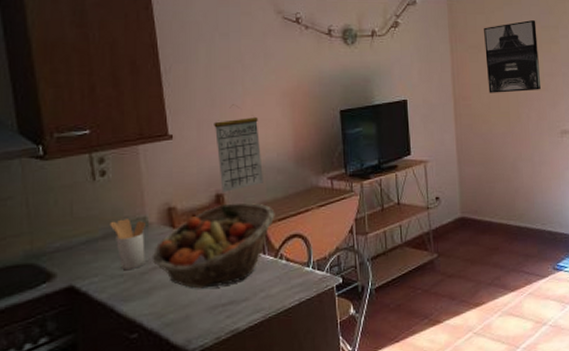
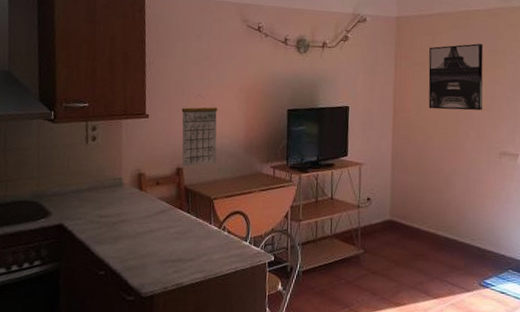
utensil holder: present [110,219,145,270] -> none [94,177,121,219]
fruit basket: present [152,203,275,289] -> none [122,176,223,245]

